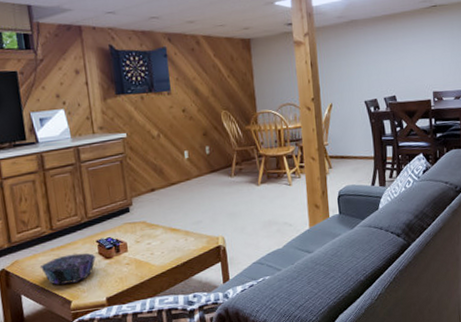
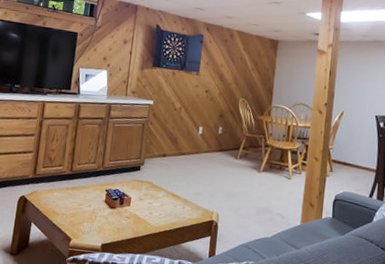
decorative bowl: present [39,253,96,285] -> none [53,196,102,223]

